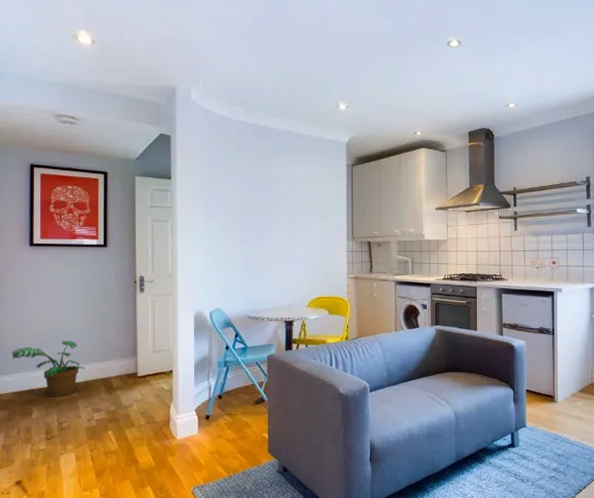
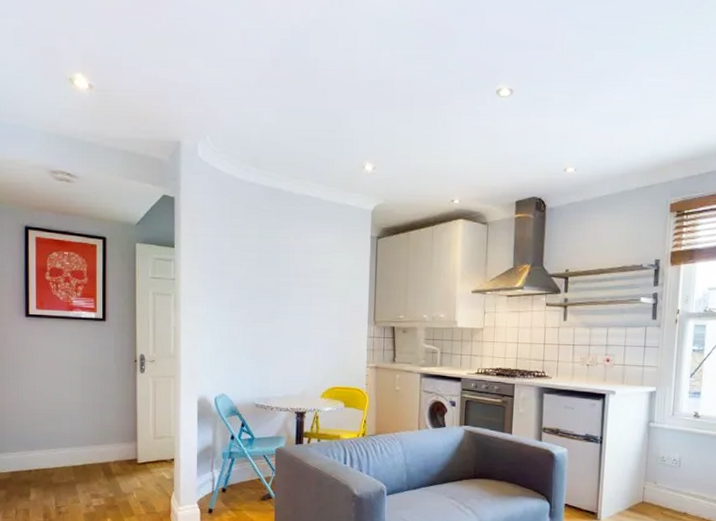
potted plant: present [12,341,85,397] -> none [9,421,83,479]

